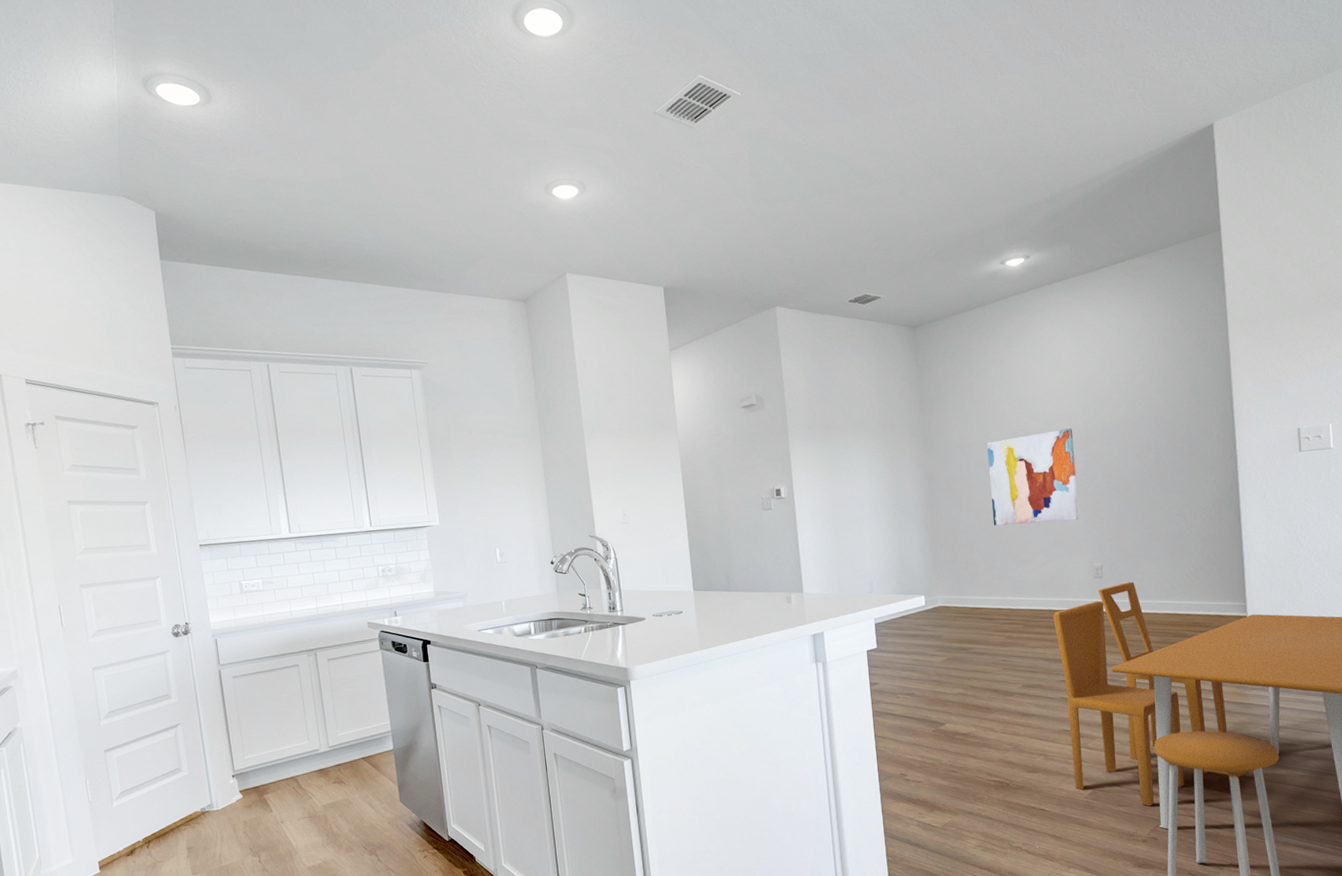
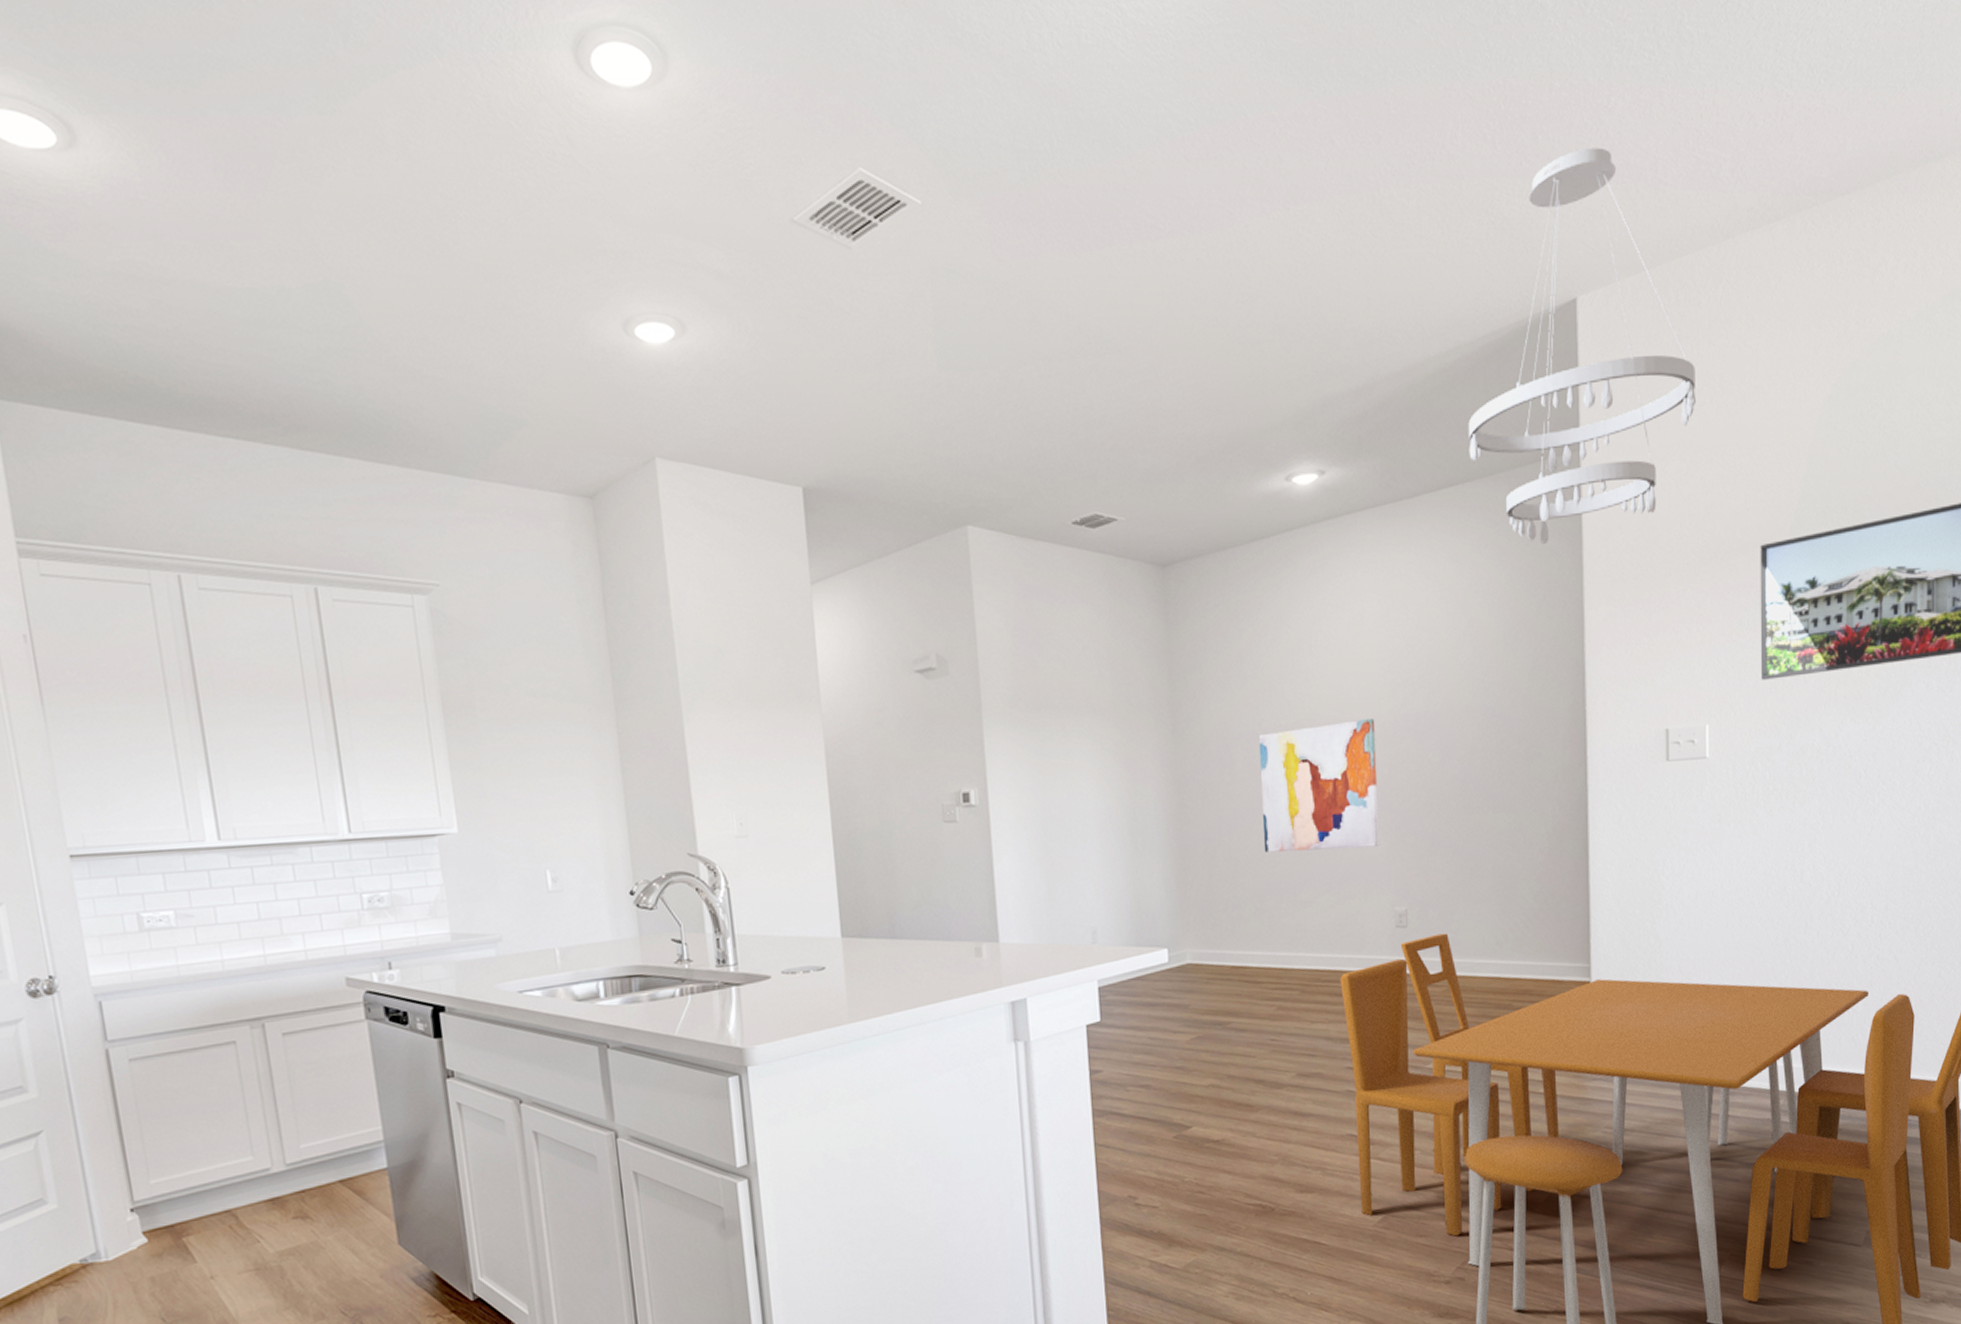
chandelier: none [1134,17,1310,299] -> present [1468,147,1697,545]

